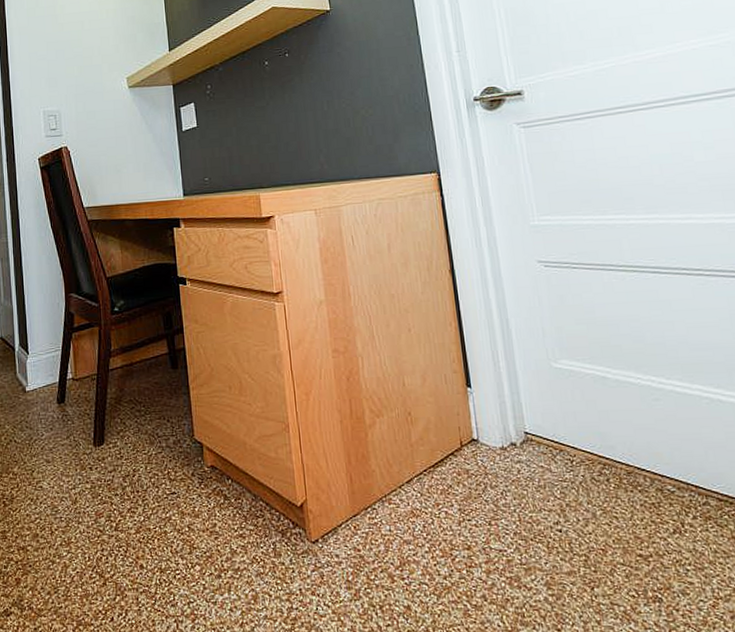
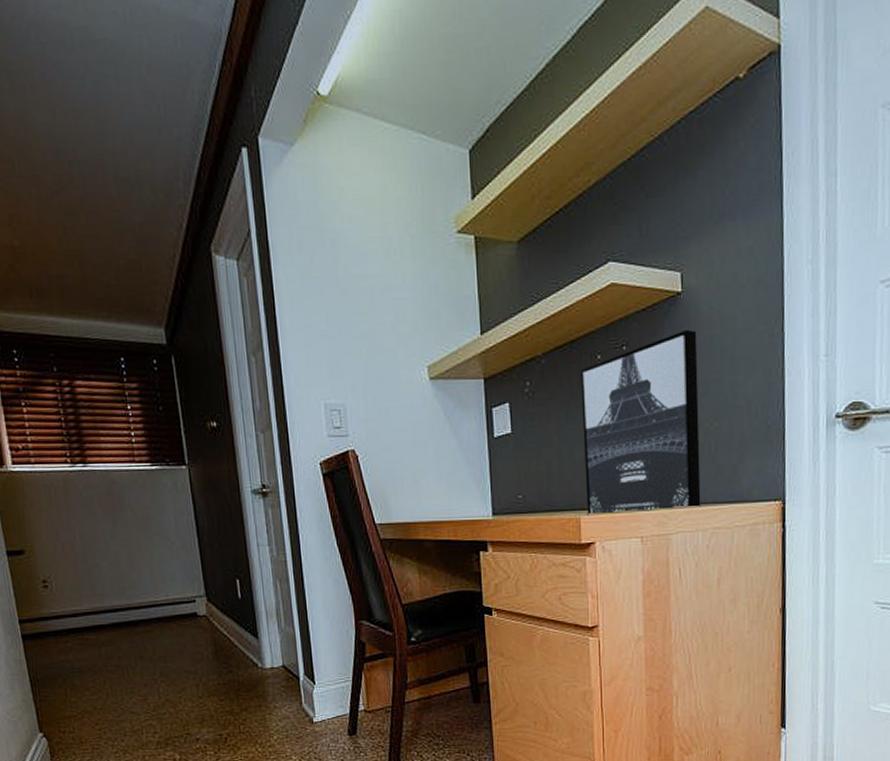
wall art: none [252,38,365,193] -> present [581,329,701,516]

